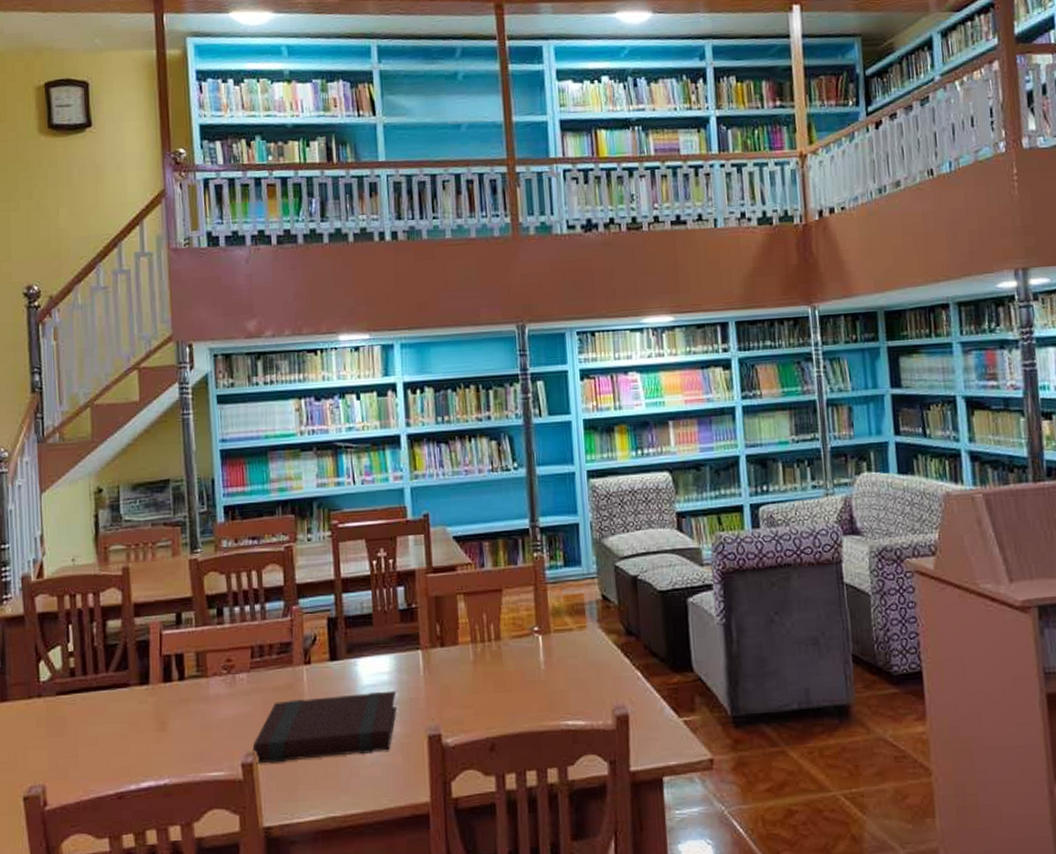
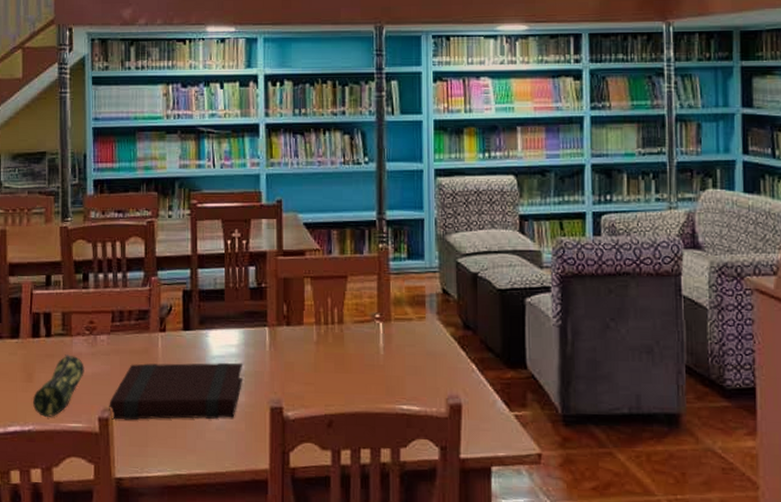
pencil case: none [168,697,224,768] -> present [33,354,84,417]

